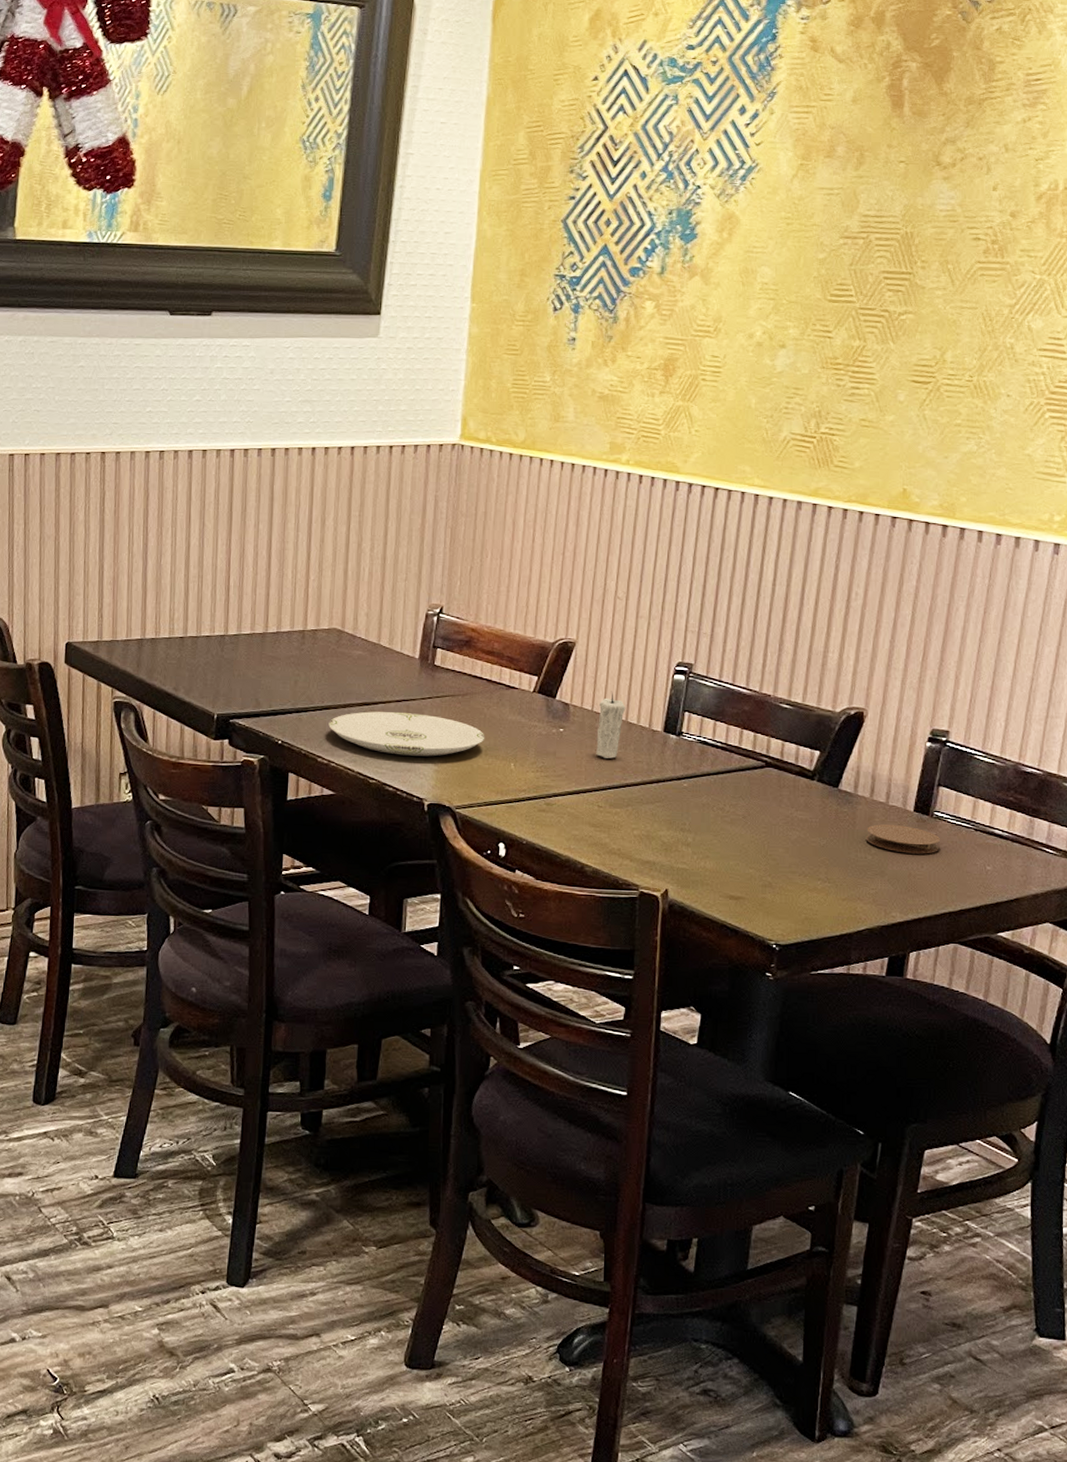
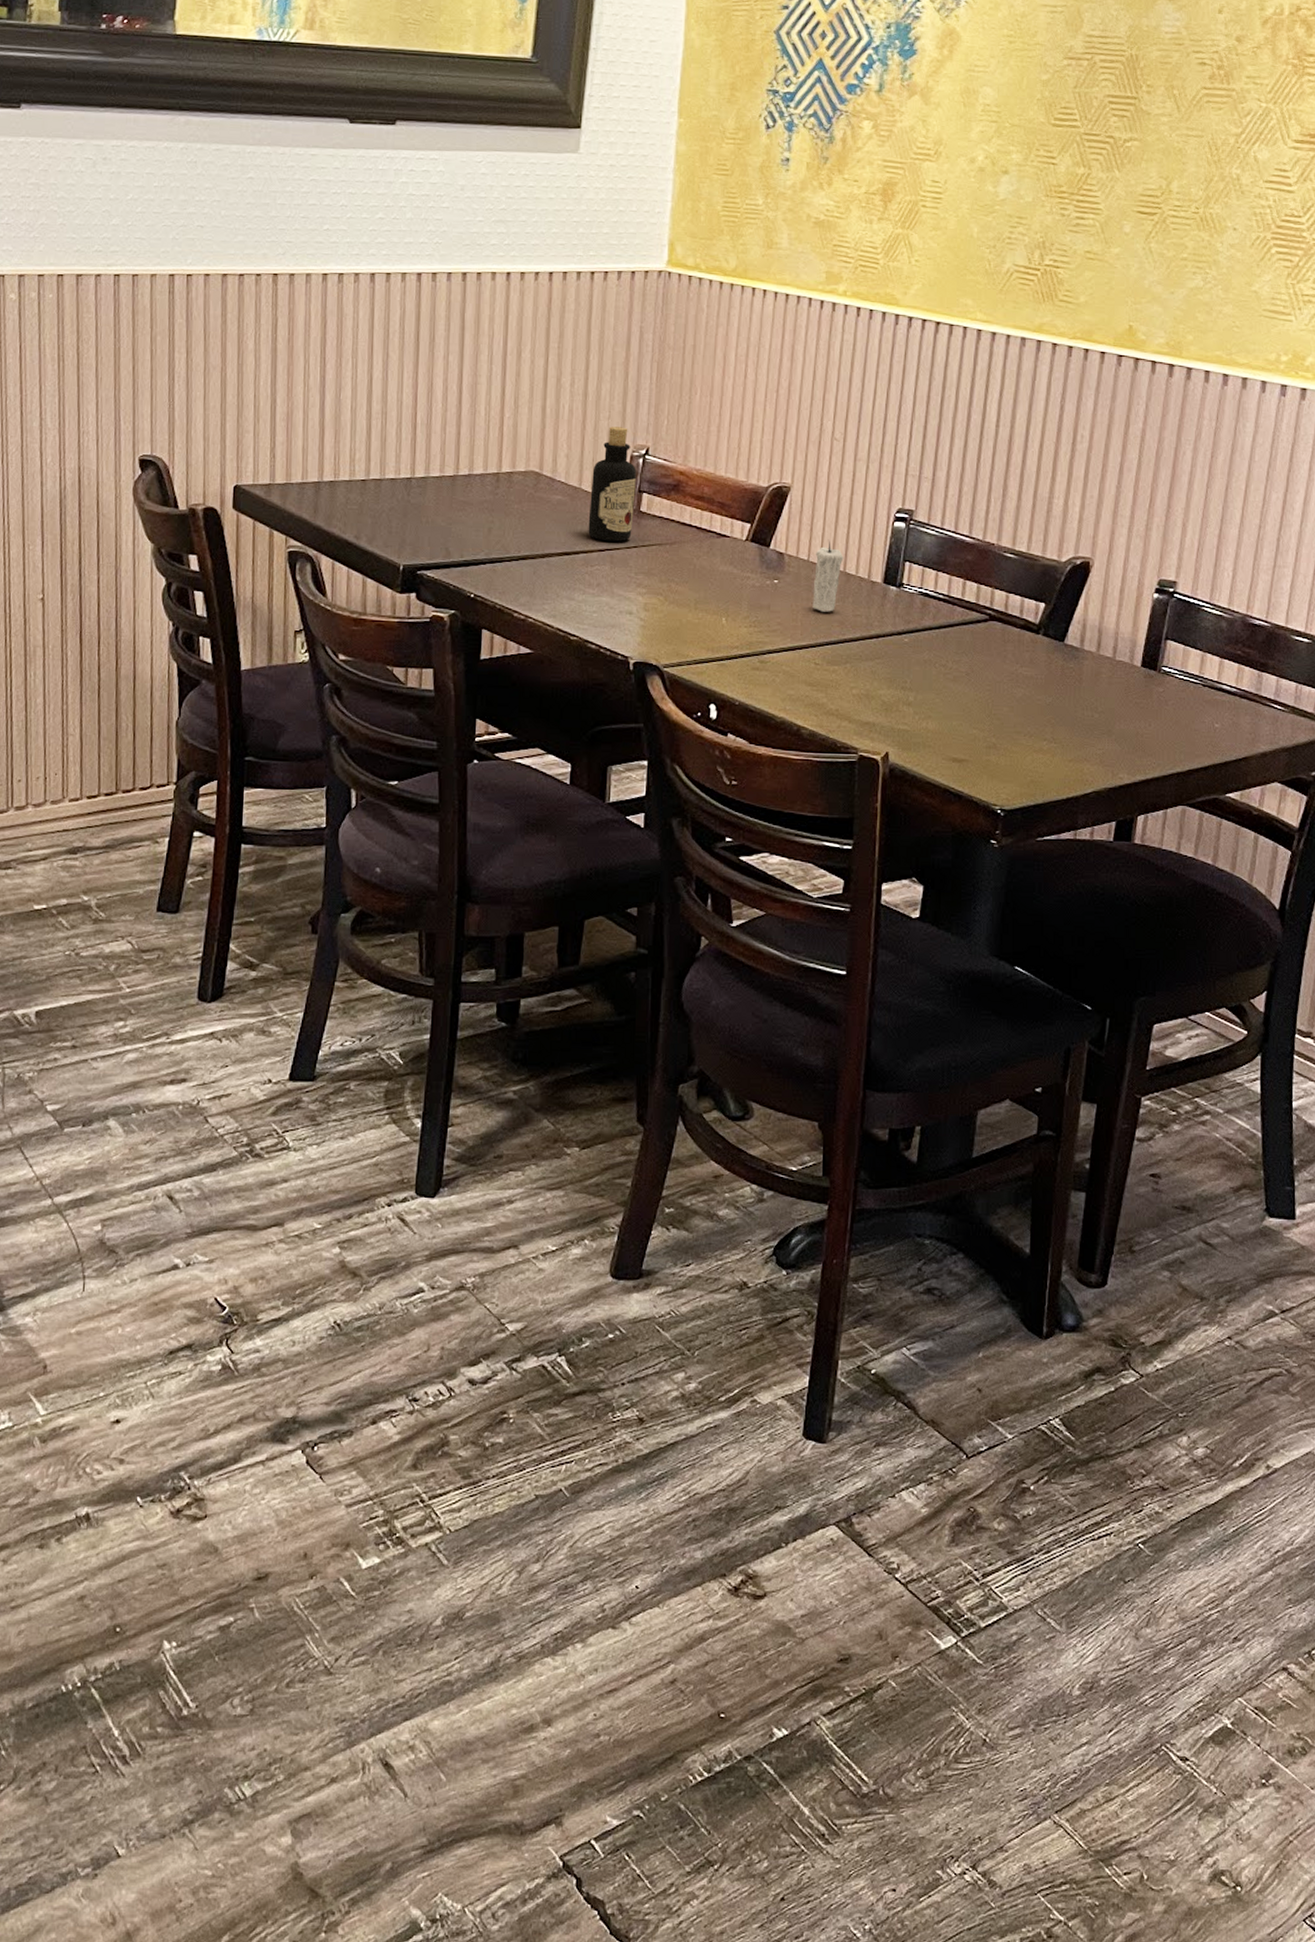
plate: present [328,711,485,757] -> none [525,561,695,611]
bottle: none [386,587,431,693] -> present [588,426,636,542]
coaster: present [865,824,941,854] -> none [1092,680,1169,712]

